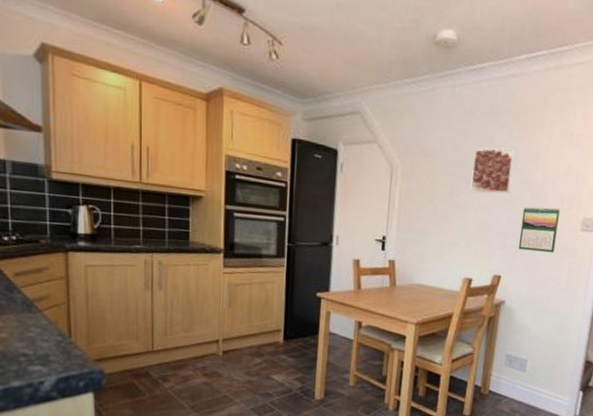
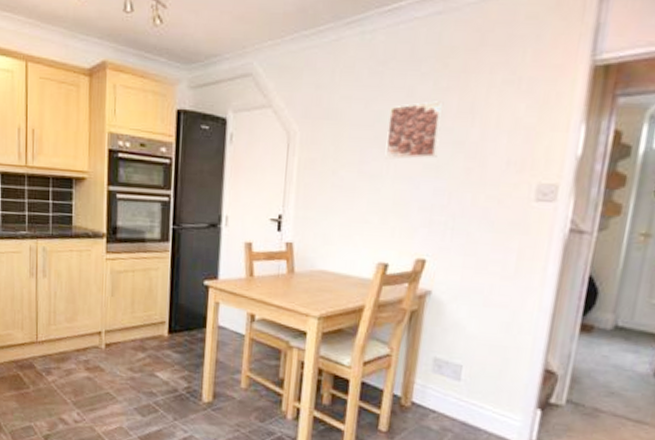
calendar: present [518,207,560,253] -> none [448,172,505,230]

